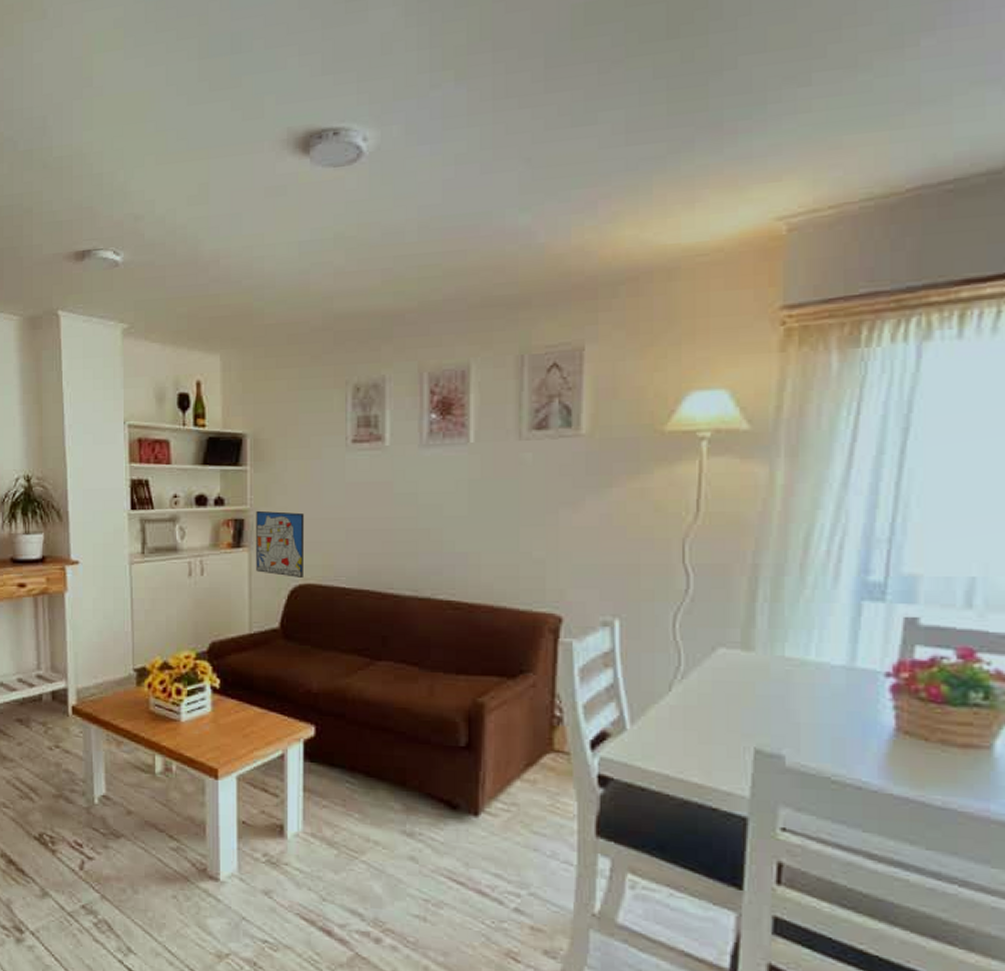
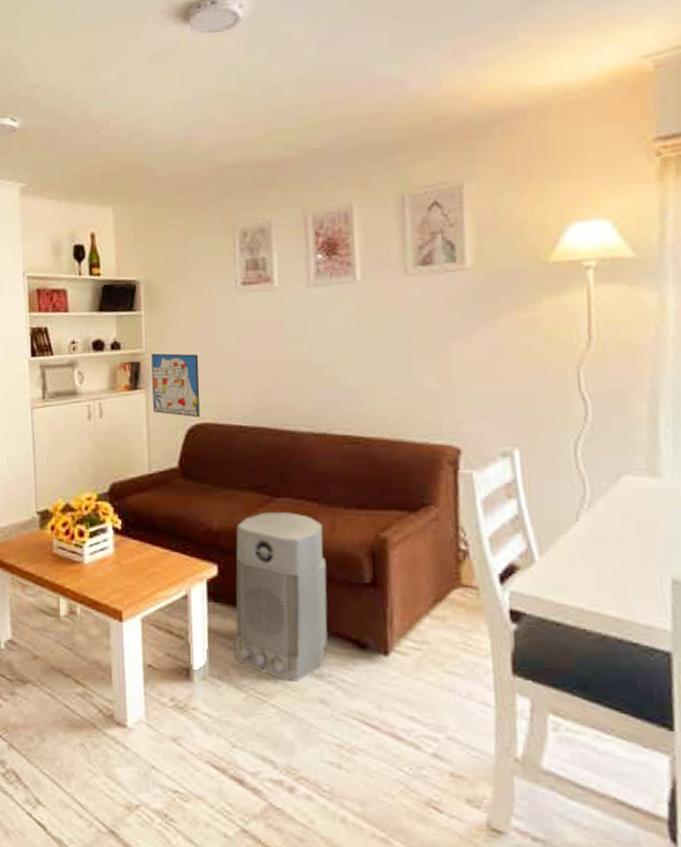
air purifier: none [328,675,423,840] -> present [234,512,328,682]

